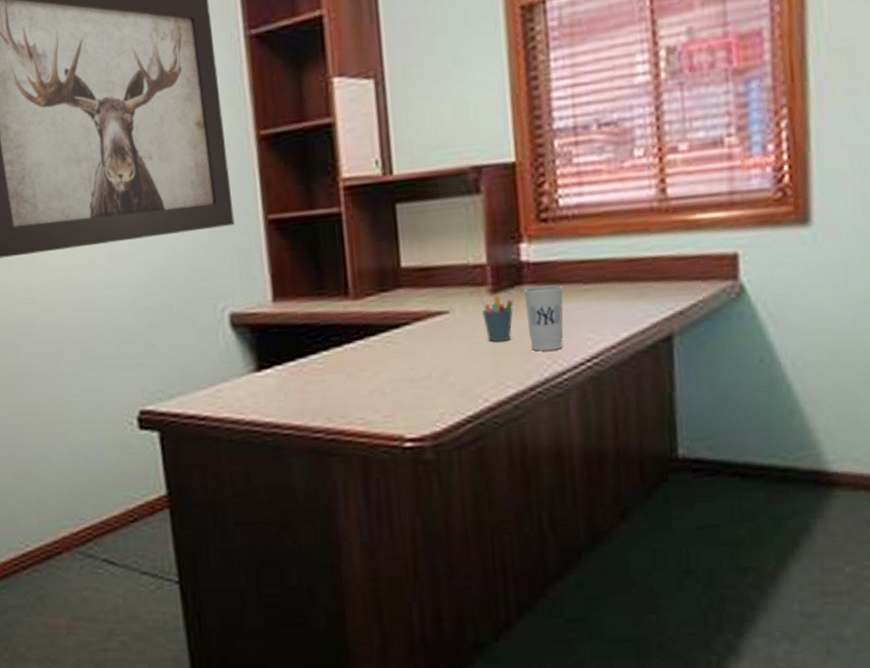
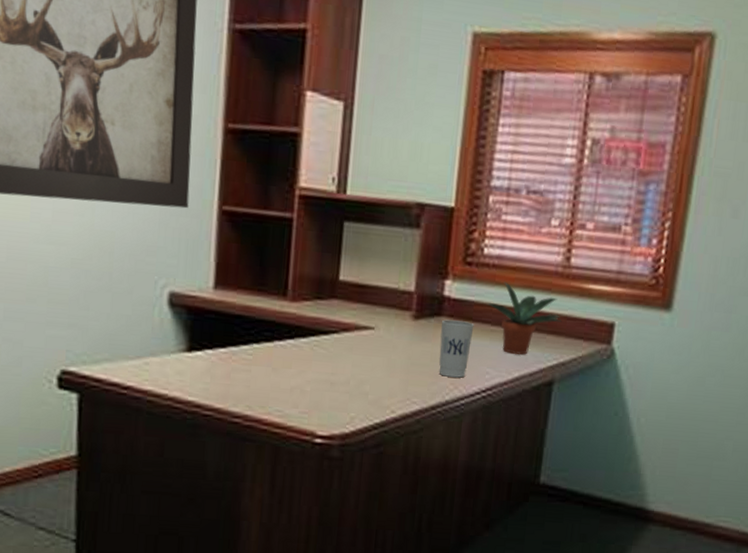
pen holder: present [480,294,514,343] -> none [403,318,432,363]
potted plant: none [574,231,670,313] -> present [487,281,562,355]

